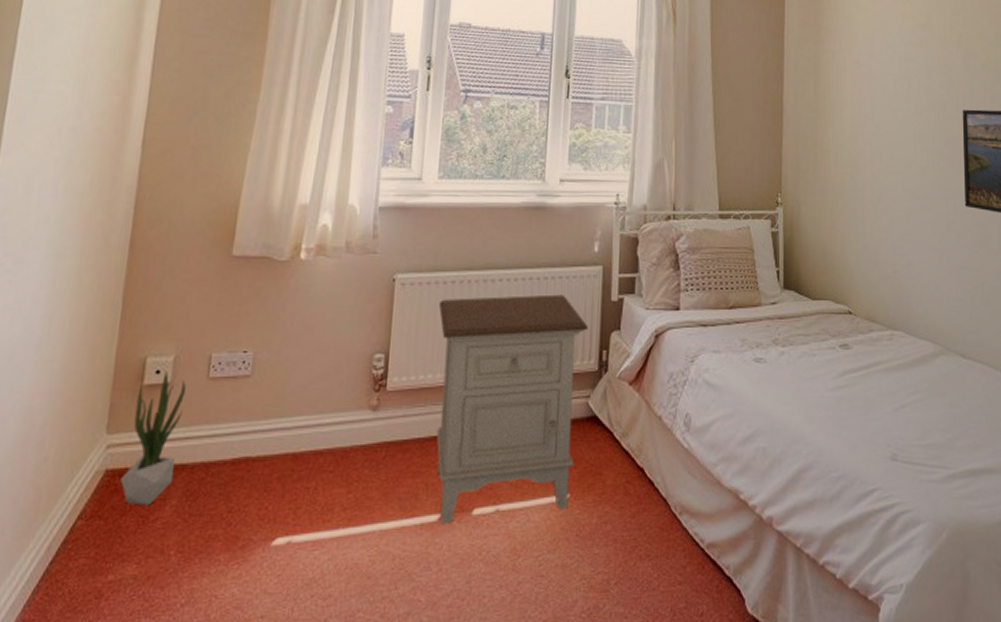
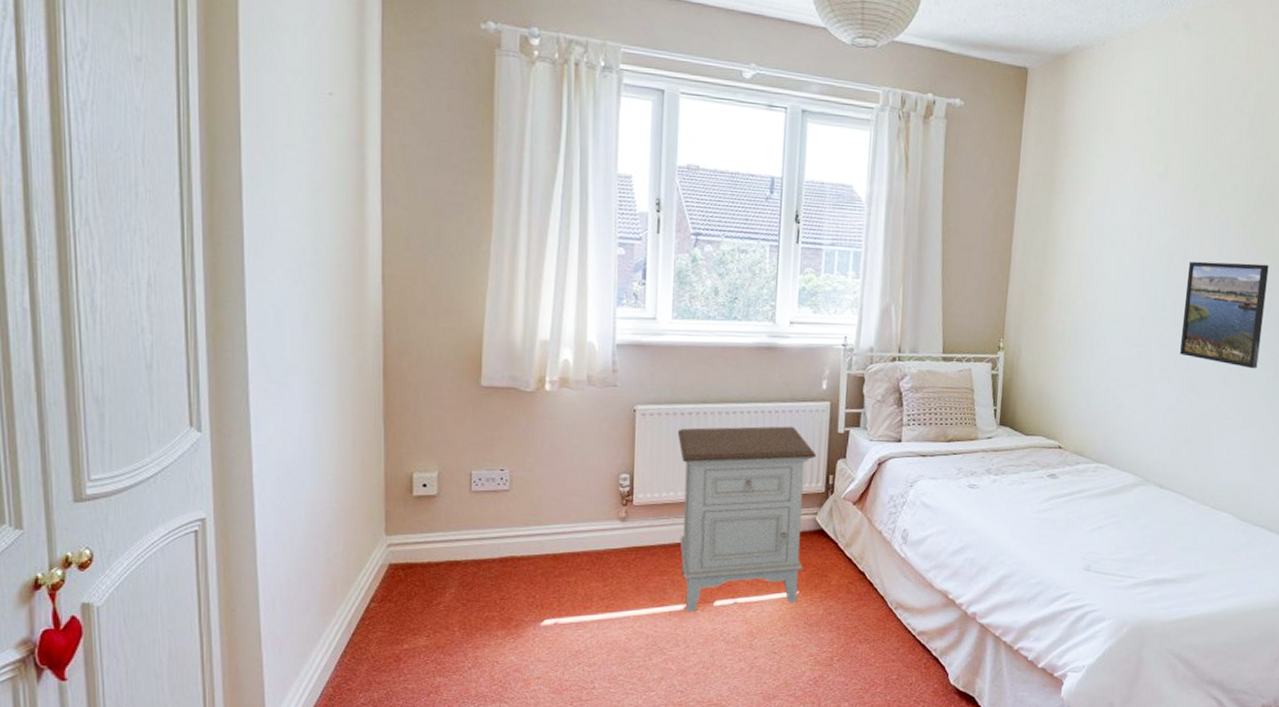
potted plant: present [120,371,186,506] -> none [403,485,451,593]

